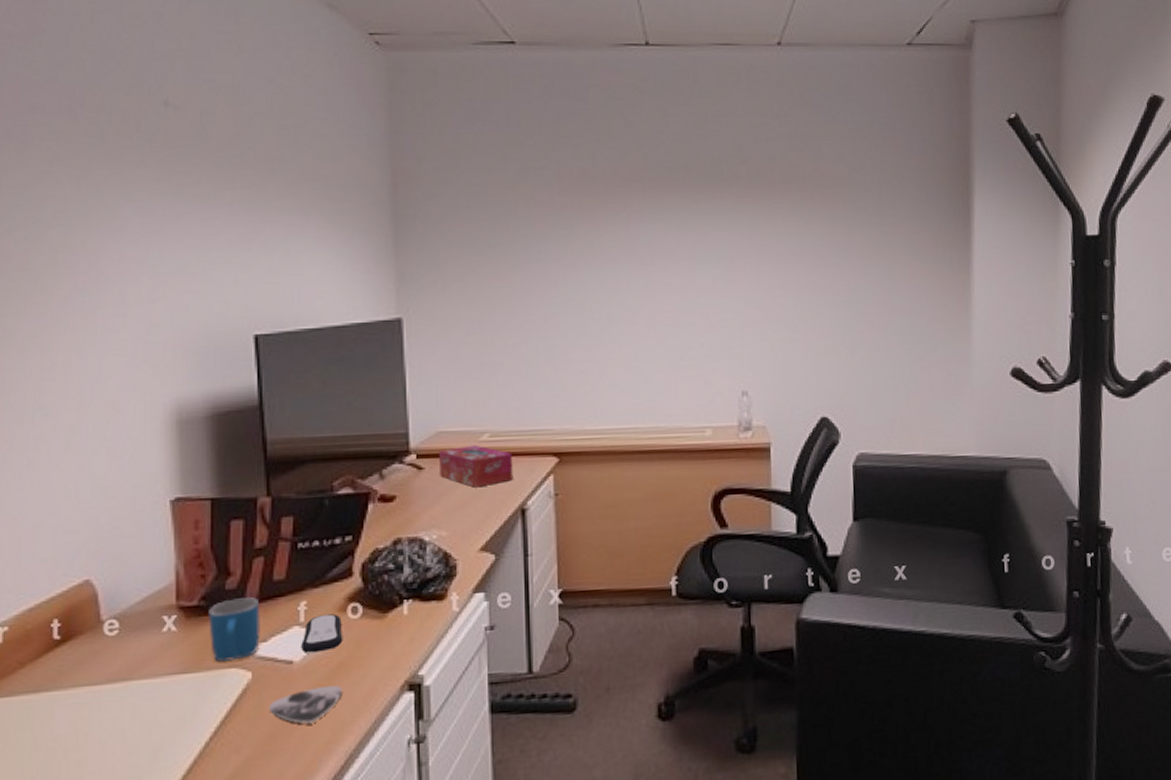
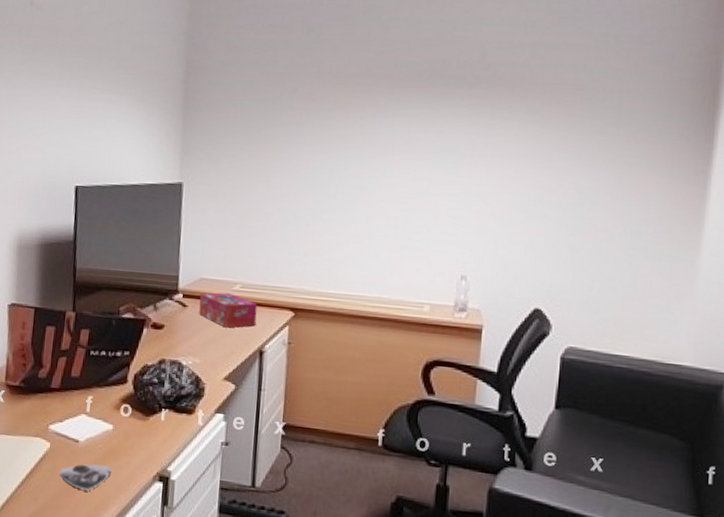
mug: present [209,597,260,662] -> none [25,385,60,432]
remote control: present [301,614,343,653] -> none [85,409,116,438]

